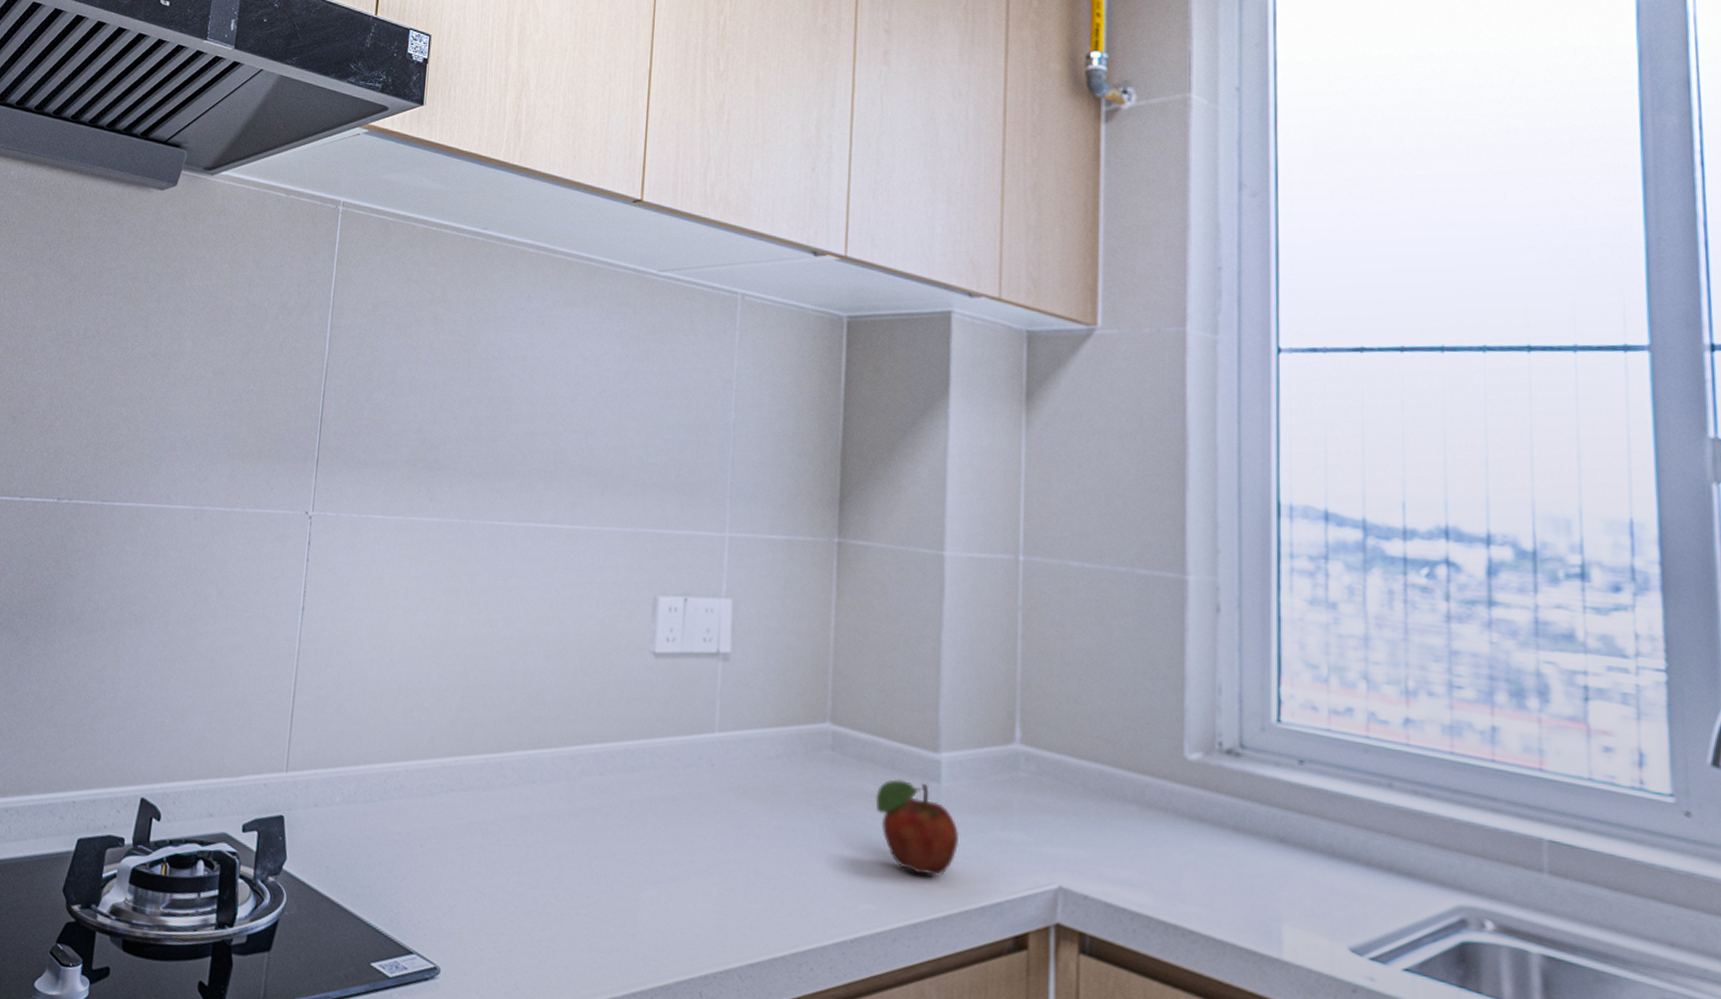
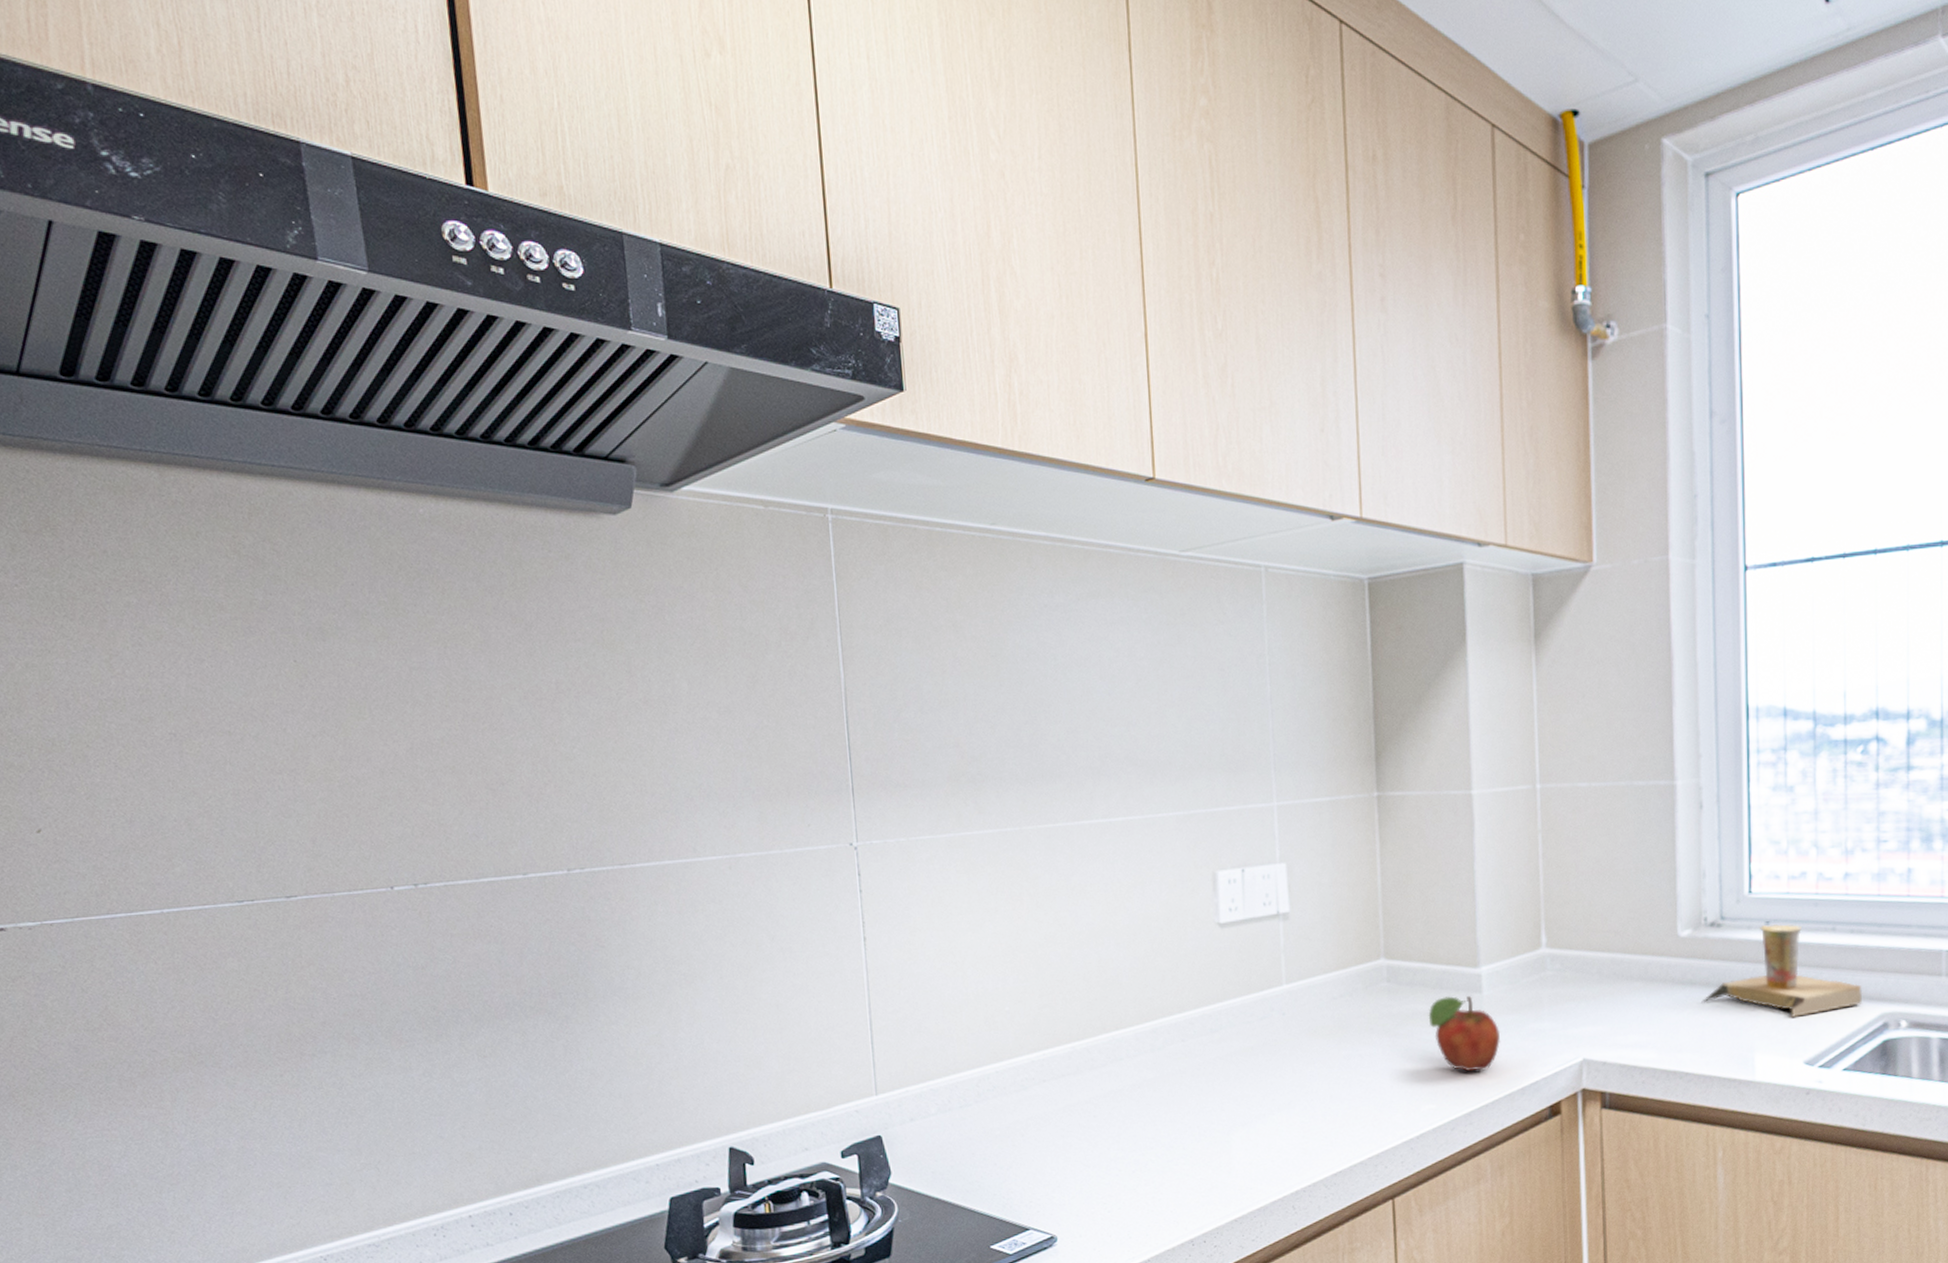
cup: none [1212,764,1431,890] -> present [1701,924,1863,1017]

